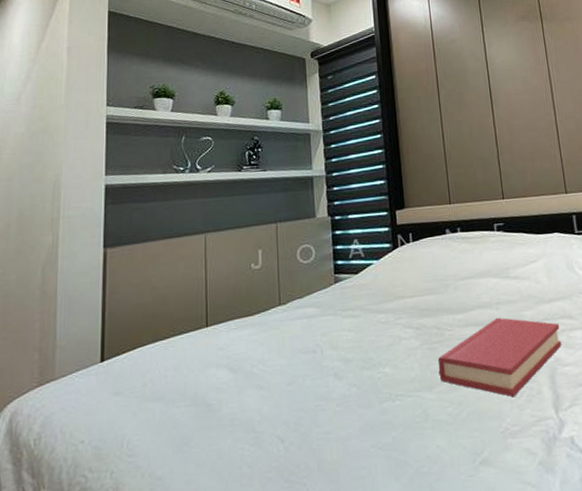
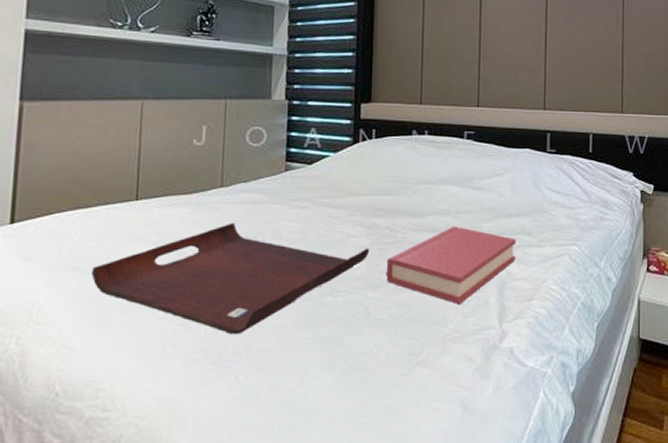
serving tray: none [171,338,421,450] -> present [91,222,370,335]

